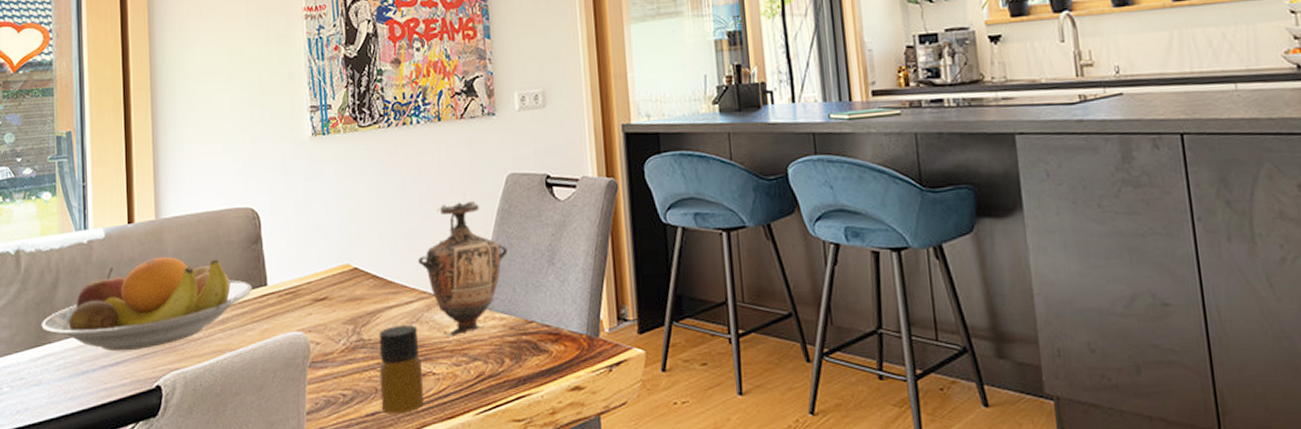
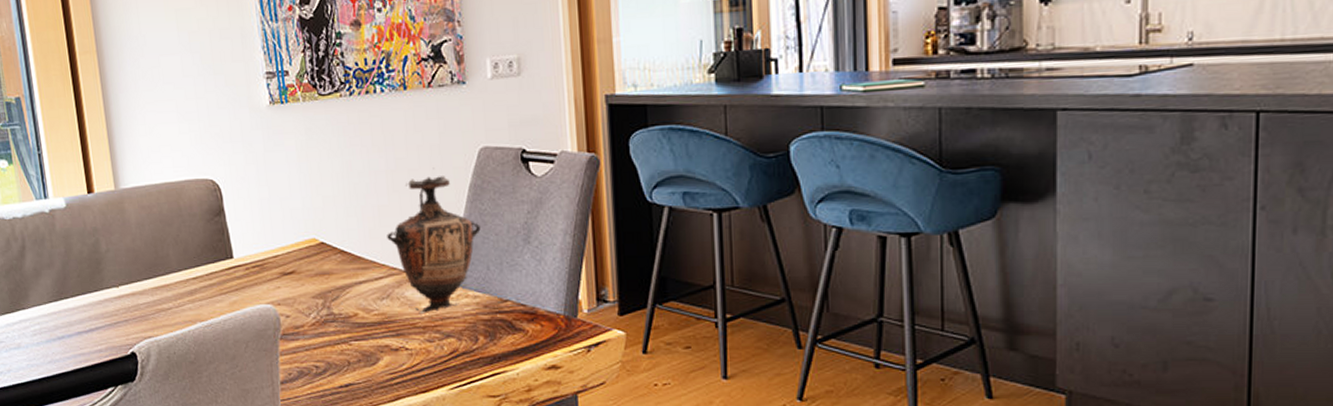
fruit bowl: present [41,256,253,352] -> none [13,227,219,319]
bottle: present [379,324,424,414] -> none [349,300,397,387]

